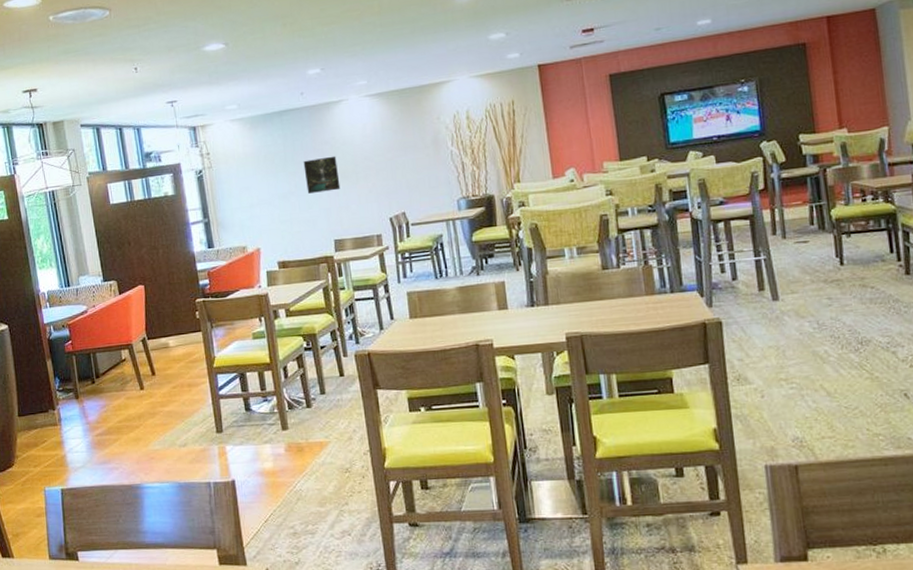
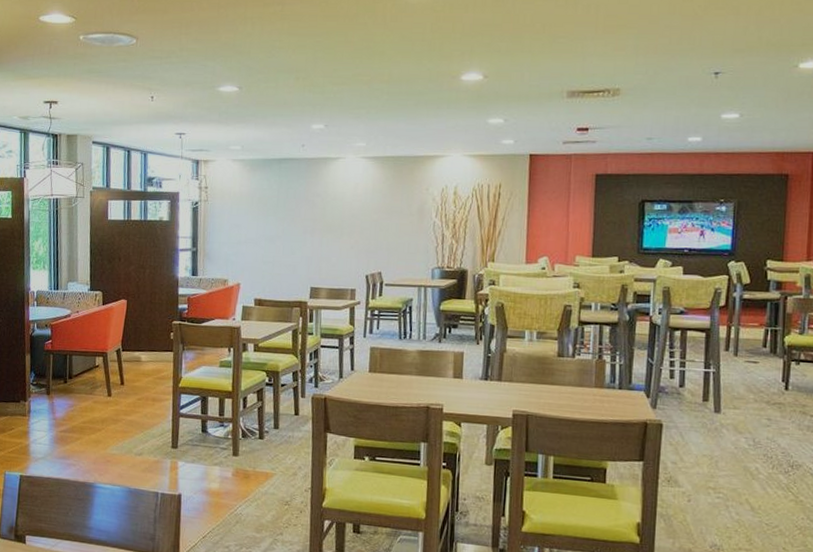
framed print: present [303,156,341,194] -> none [293,208,326,242]

